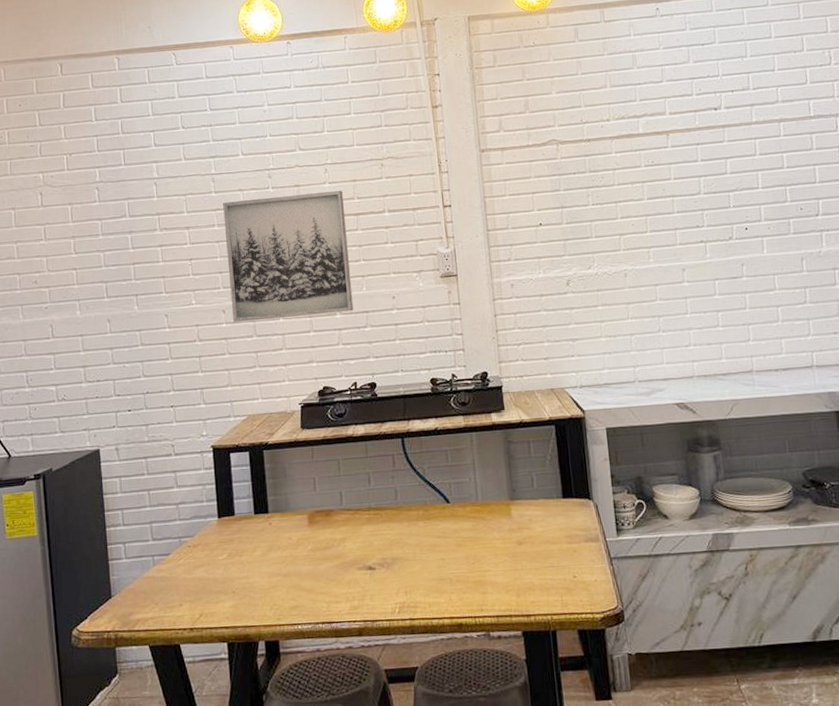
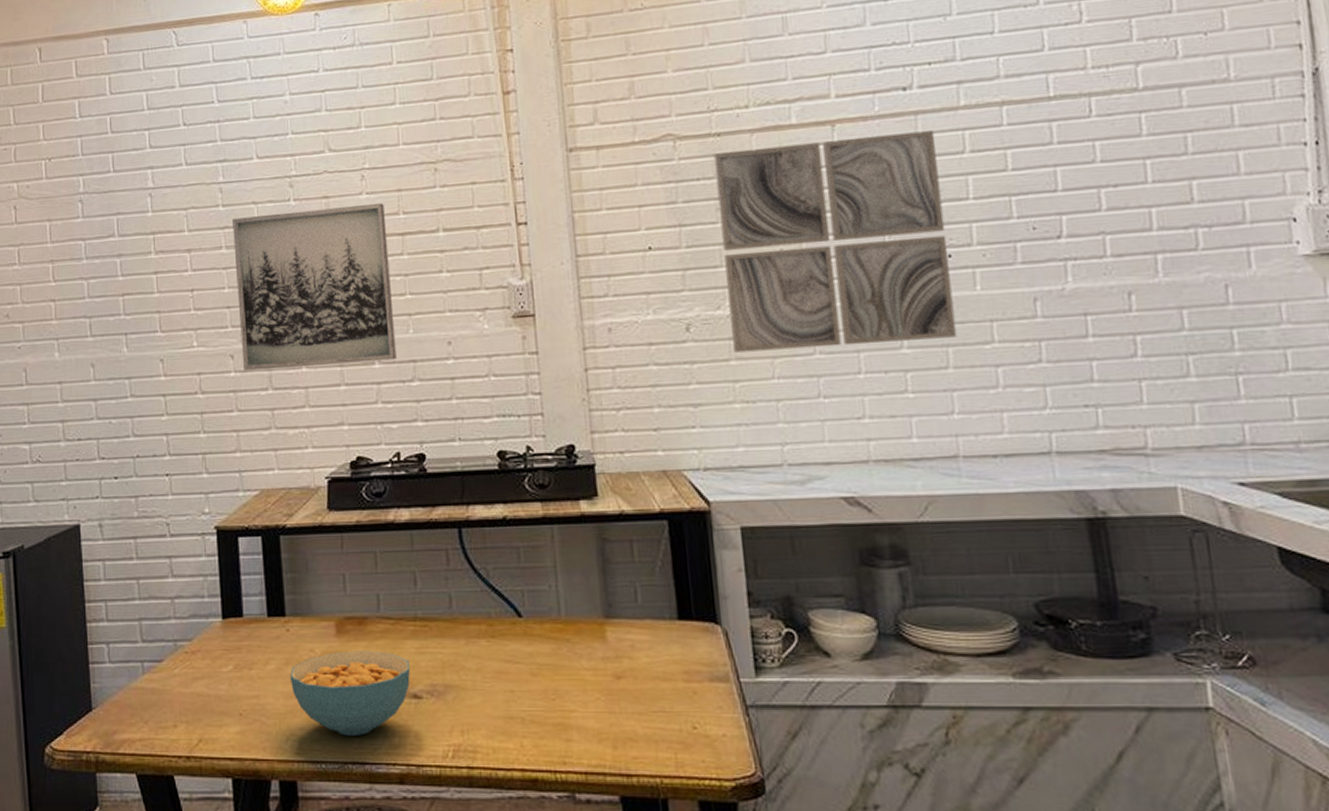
cereal bowl: none [272,535,366,603] -> present [289,650,410,736]
wall art: none [585,139,752,301] -> present [713,130,958,353]

